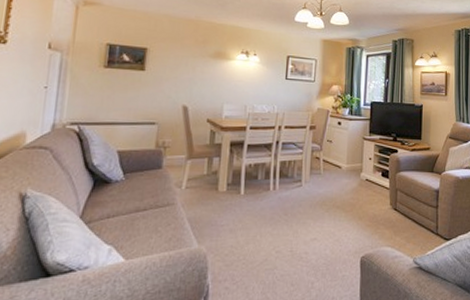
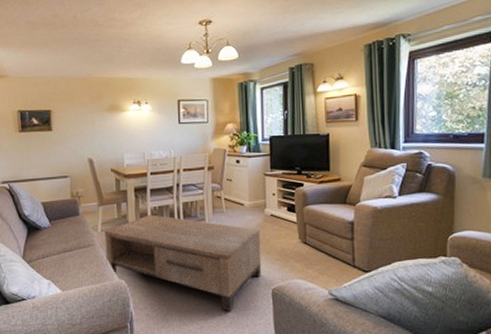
coffee table: none [186,172,355,283] -> present [104,214,262,312]

